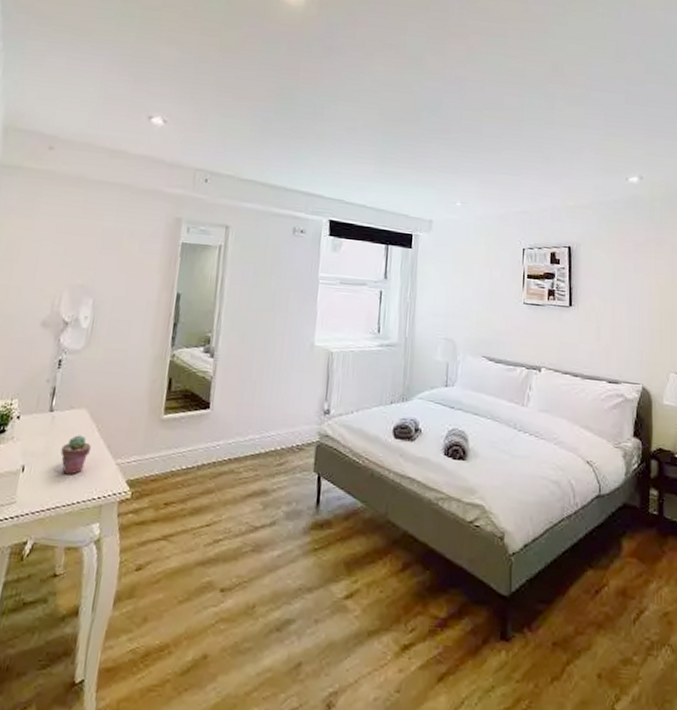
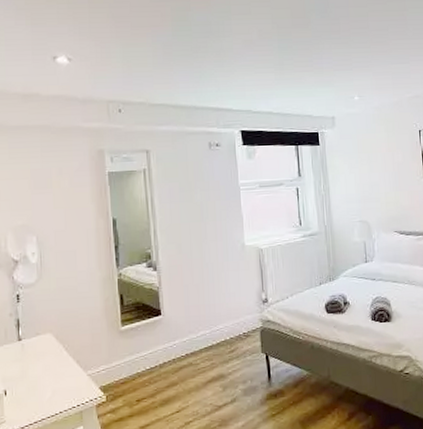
potted succulent: present [61,435,91,475] -> none [36,356,62,392]

